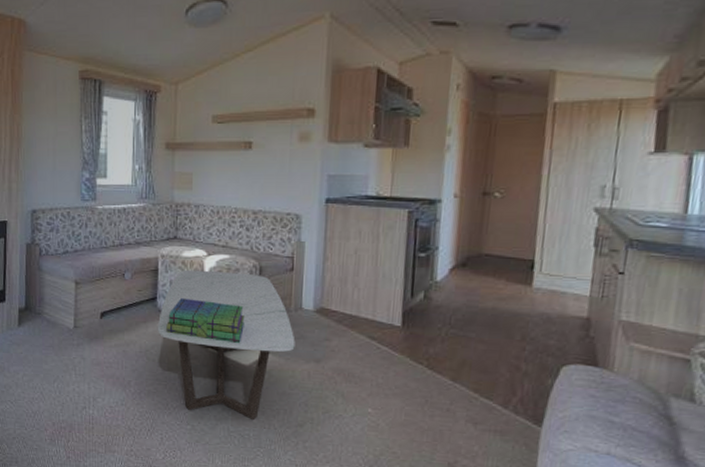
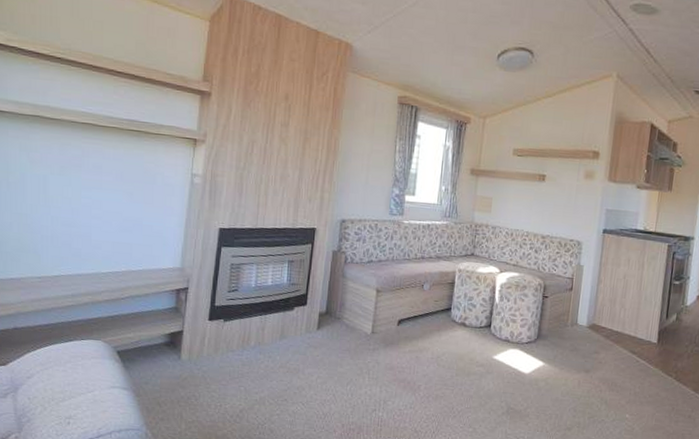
coffee table: present [157,269,296,420] -> none [449,284,570,423]
stack of books: present [166,298,245,343] -> none [457,310,528,353]

